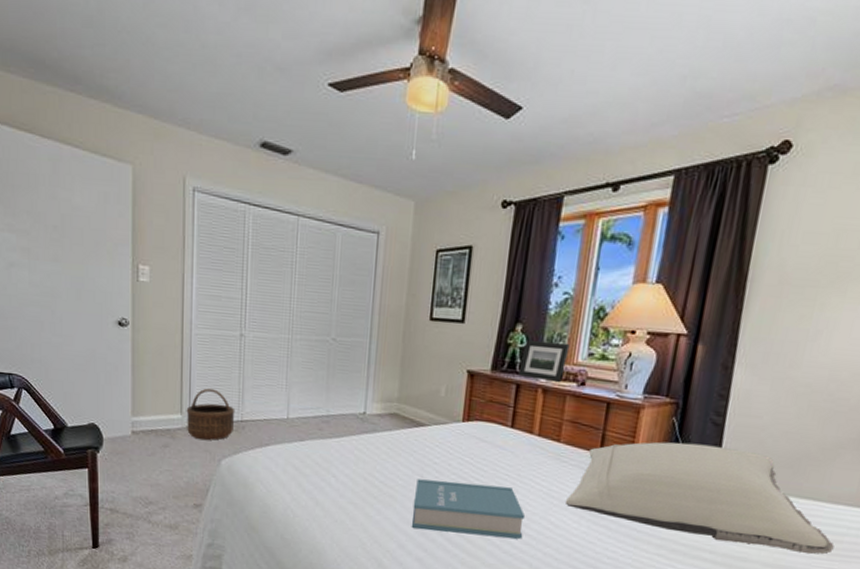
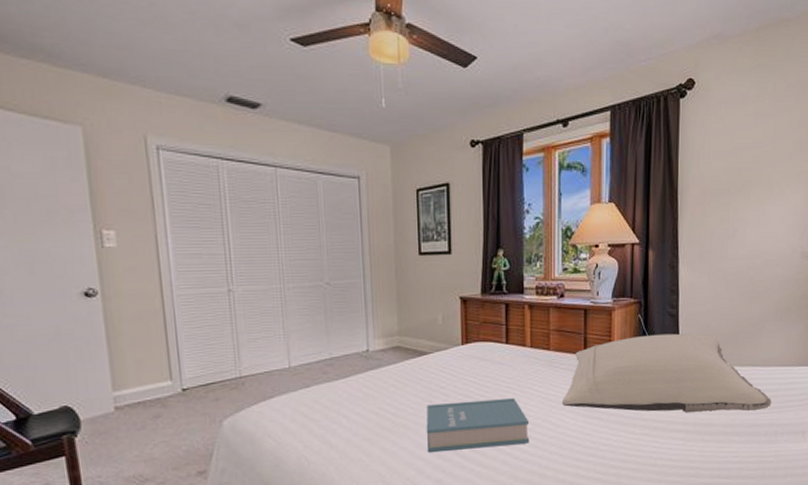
basket: present [186,388,235,440] -> none [176,349,232,403]
picture frame: present [518,339,570,383] -> none [505,261,547,298]

